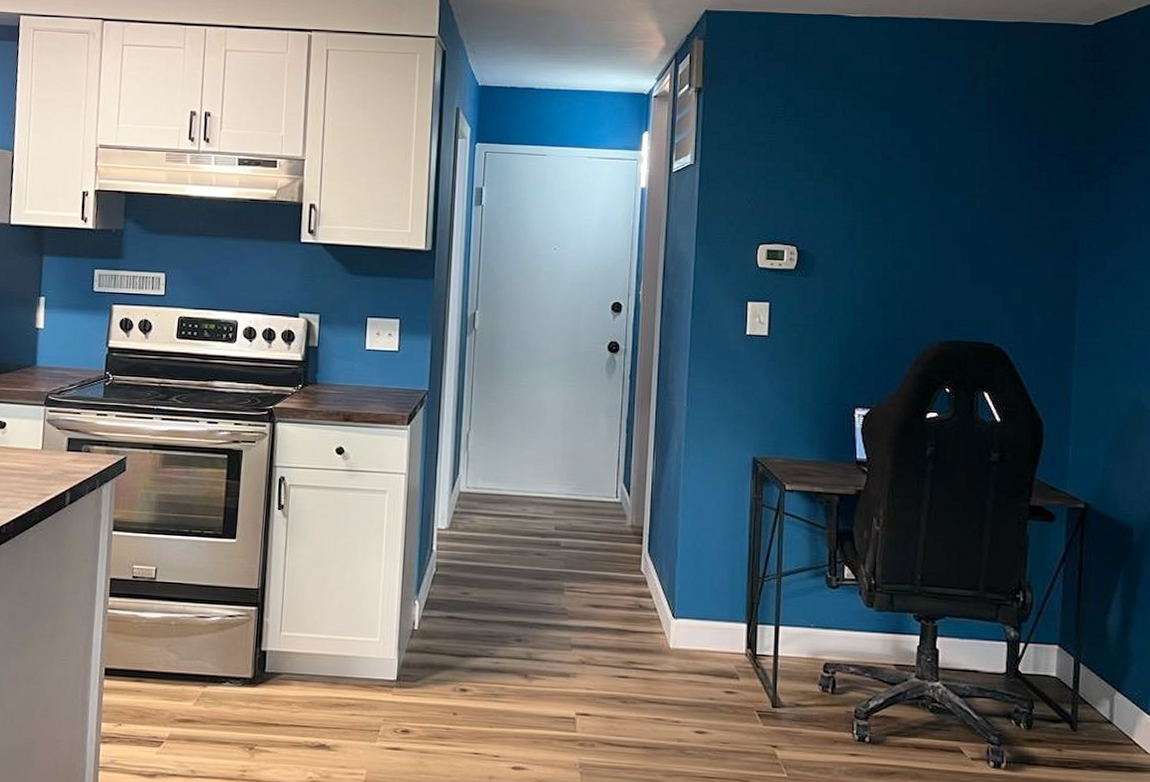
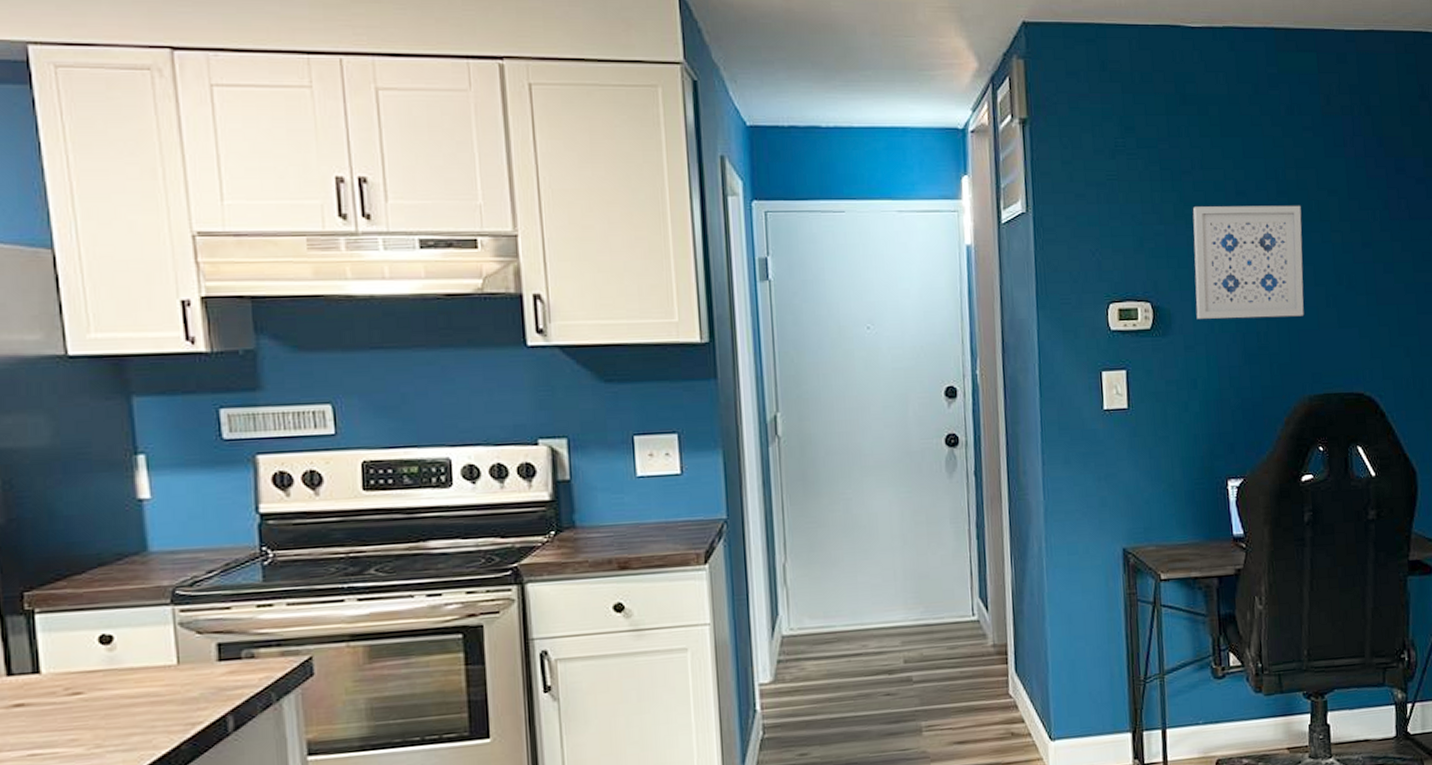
wall art: none [837,167,943,269] -> present [1192,205,1304,319]

